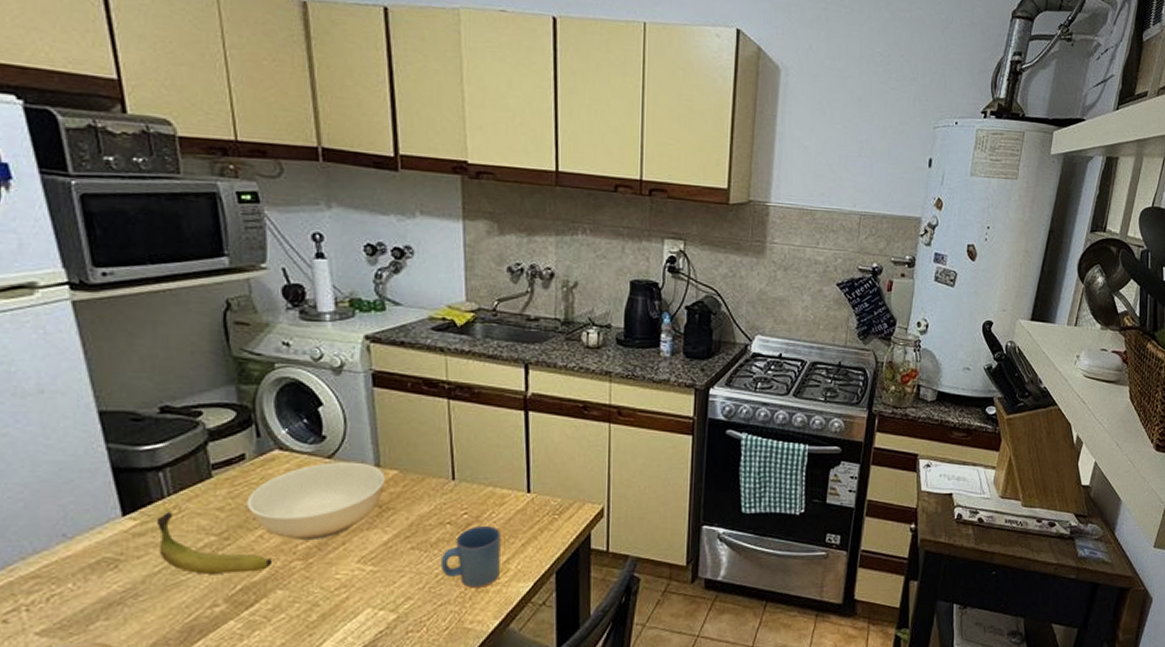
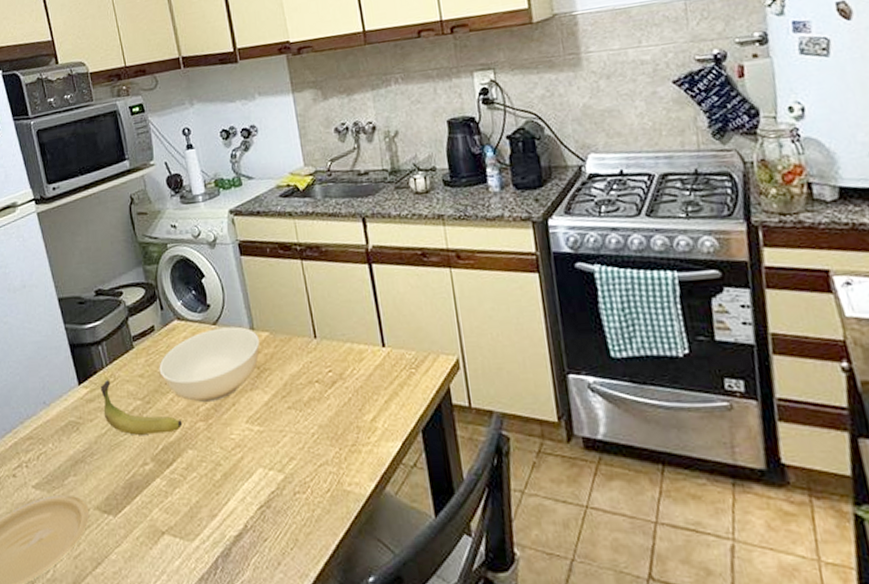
mug: present [440,525,501,588] -> none [314,382,369,448]

